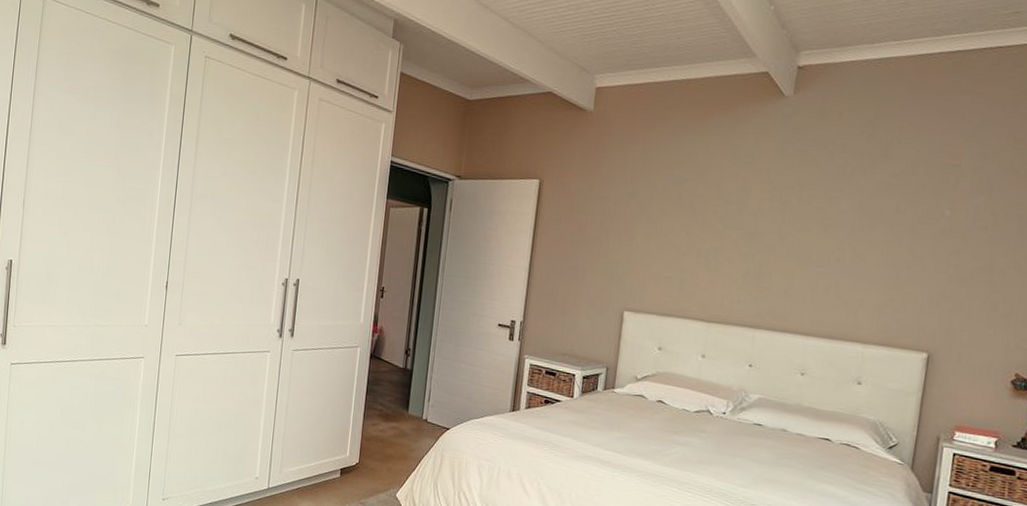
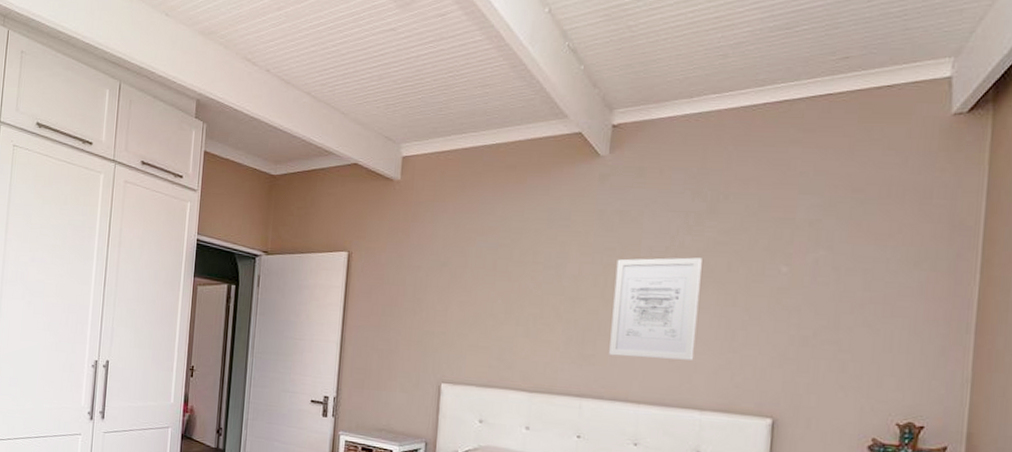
wall art: none [783,197,874,296] -> present [609,257,702,360]

